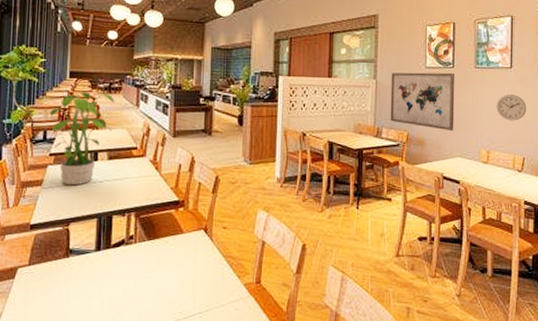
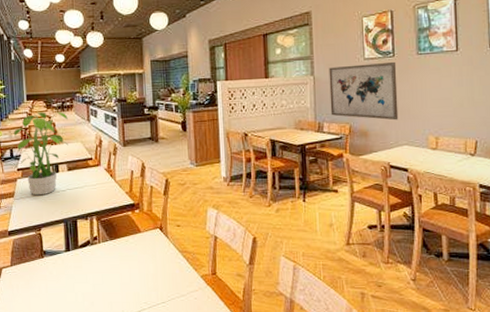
wall clock: present [496,94,527,121] -> none [443,78,477,105]

